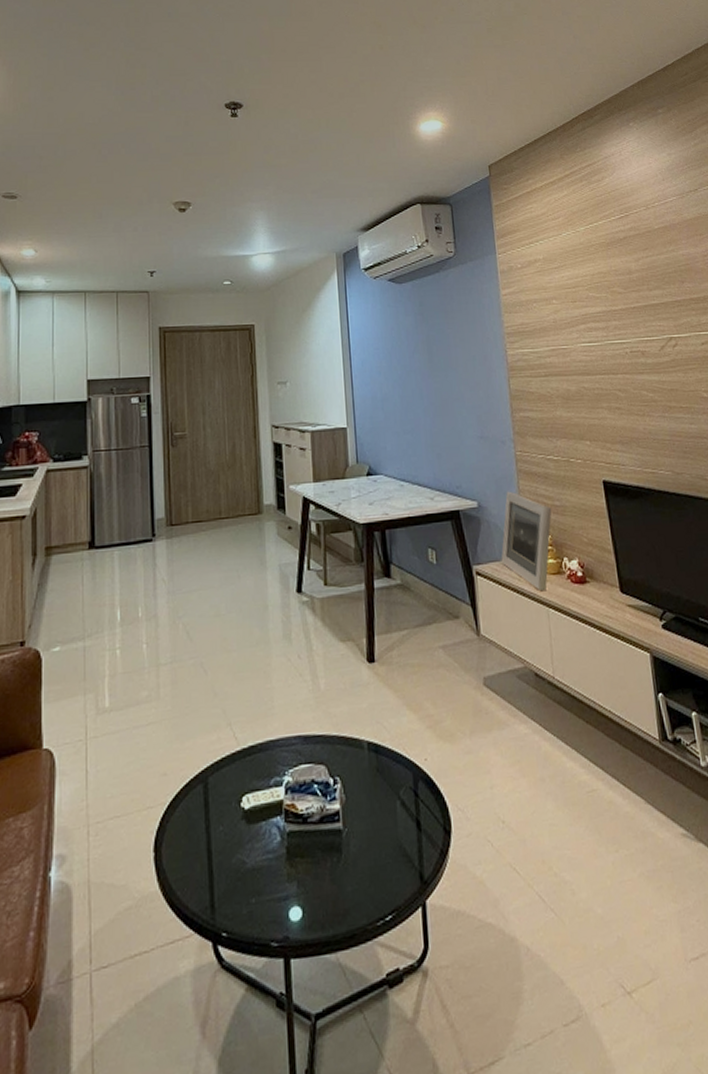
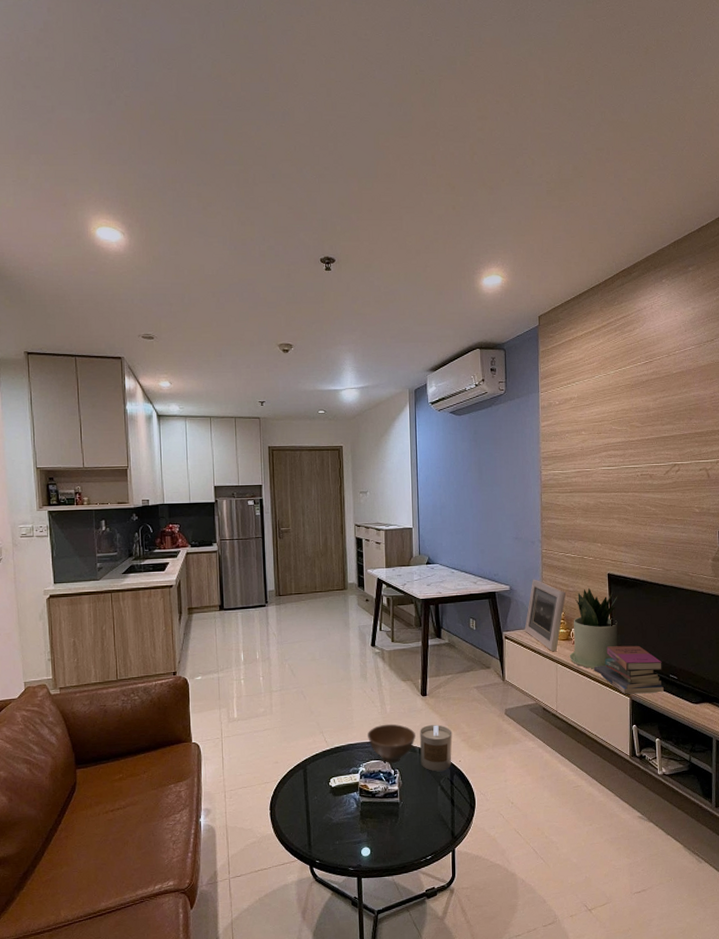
bowl: none [294,706,362,768] -> present [368,724,415,763]
candle: none [367,705,415,778] -> present [420,725,453,772]
planter: none [563,501,627,613] -> present [569,588,618,668]
books: none [597,577,694,649] -> present [594,645,664,695]

